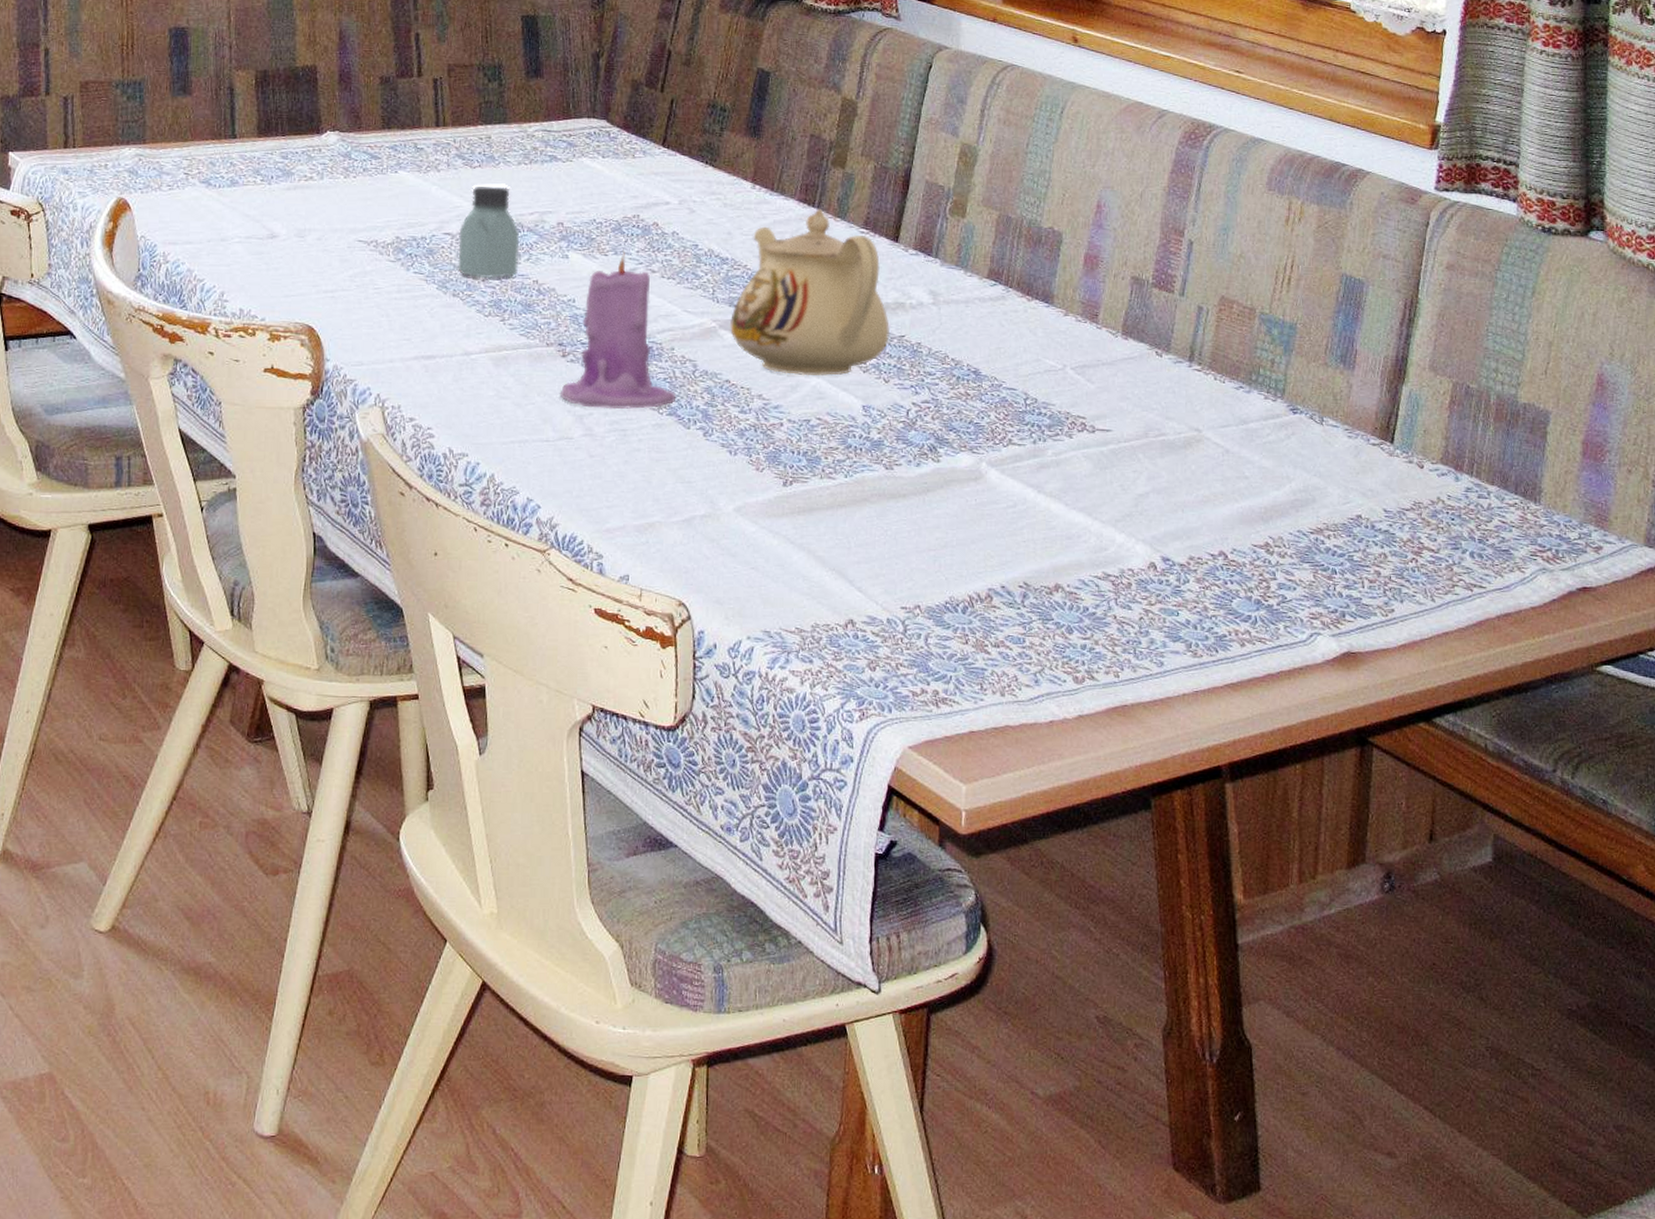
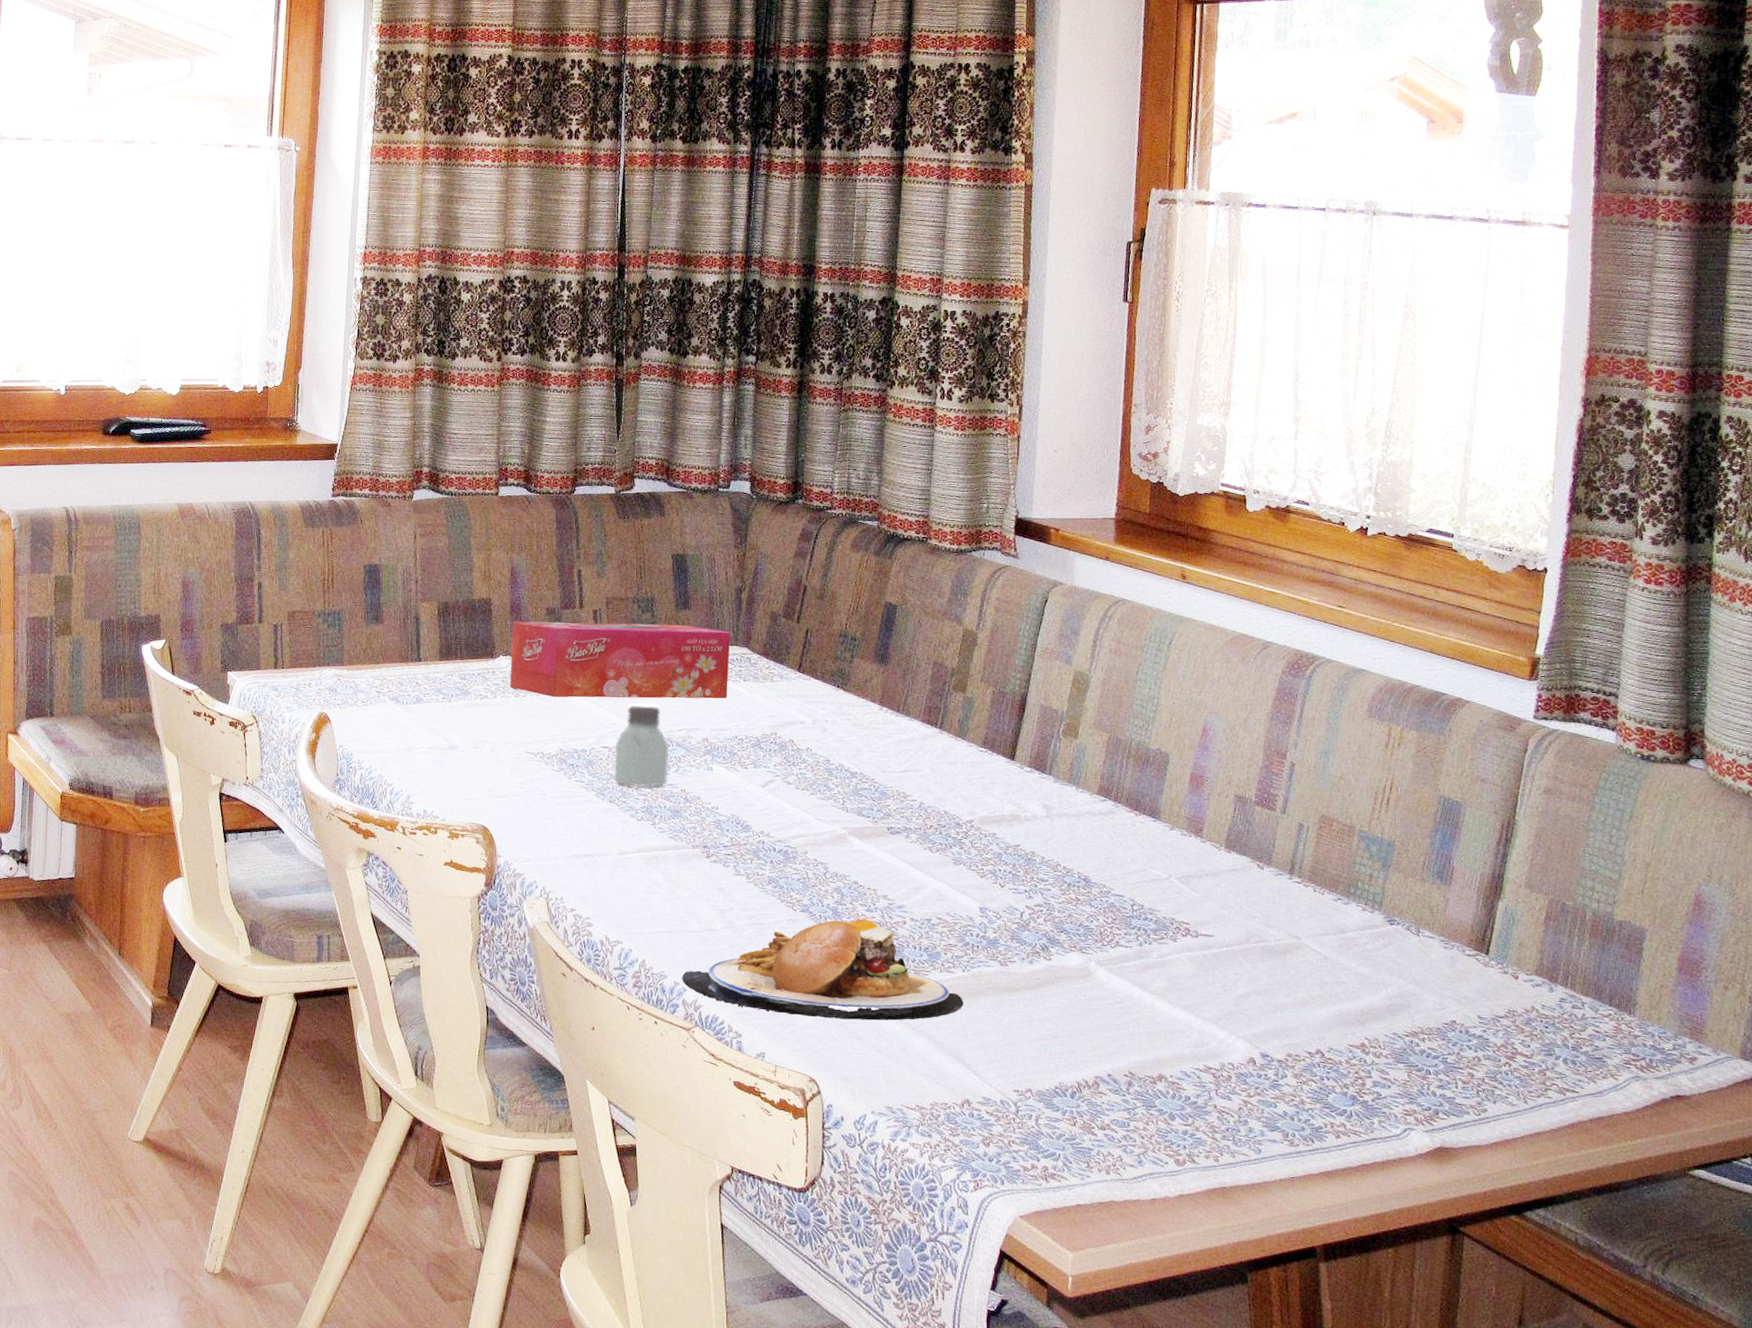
tissue box: none [338,91,588,178] -> present [509,621,731,699]
plate: none [536,422,846,535] -> present [682,919,964,1021]
candle: present [561,250,677,410] -> none [705,764,809,906]
teapot: present [730,208,891,376] -> none [859,728,1006,880]

